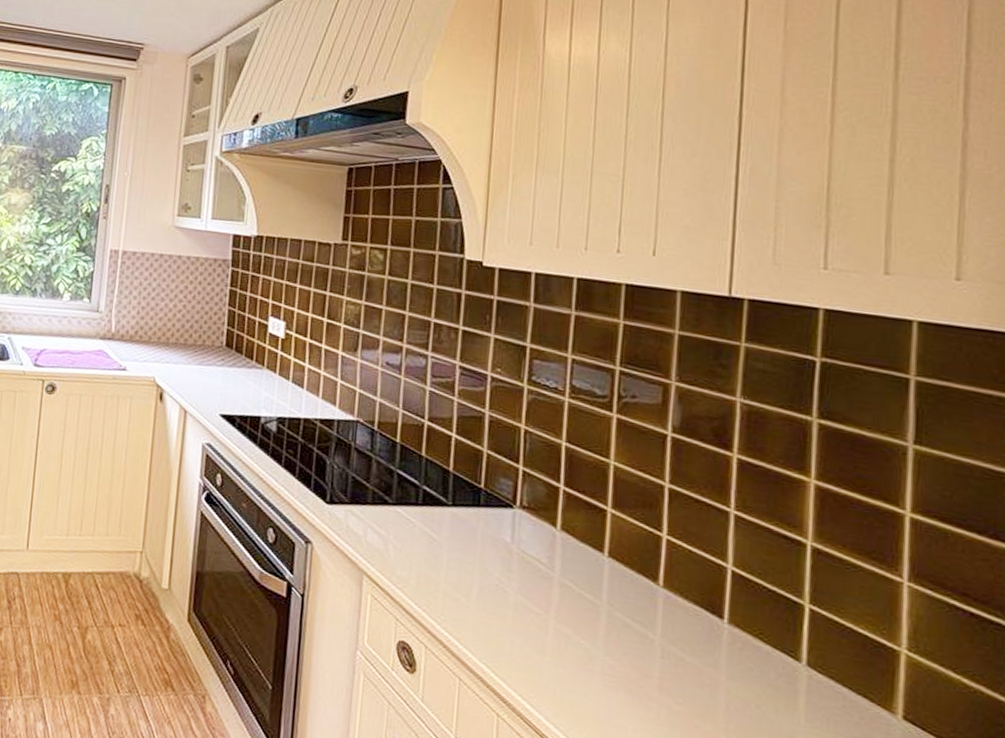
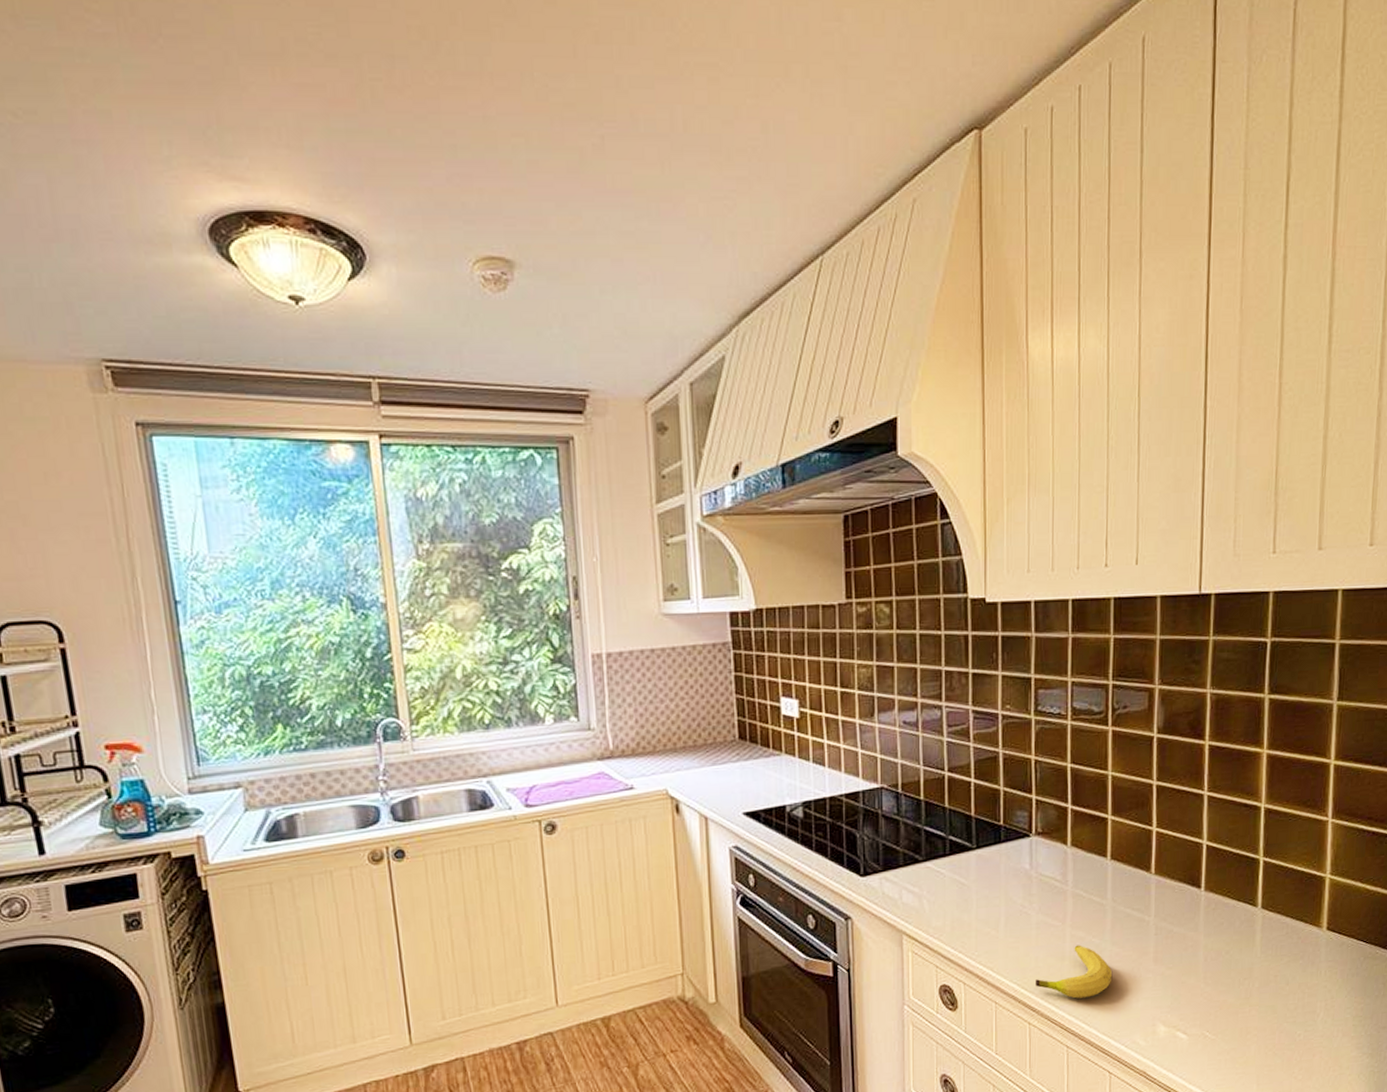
fruit: none [508,642,604,708] -> present [1036,945,1113,999]

